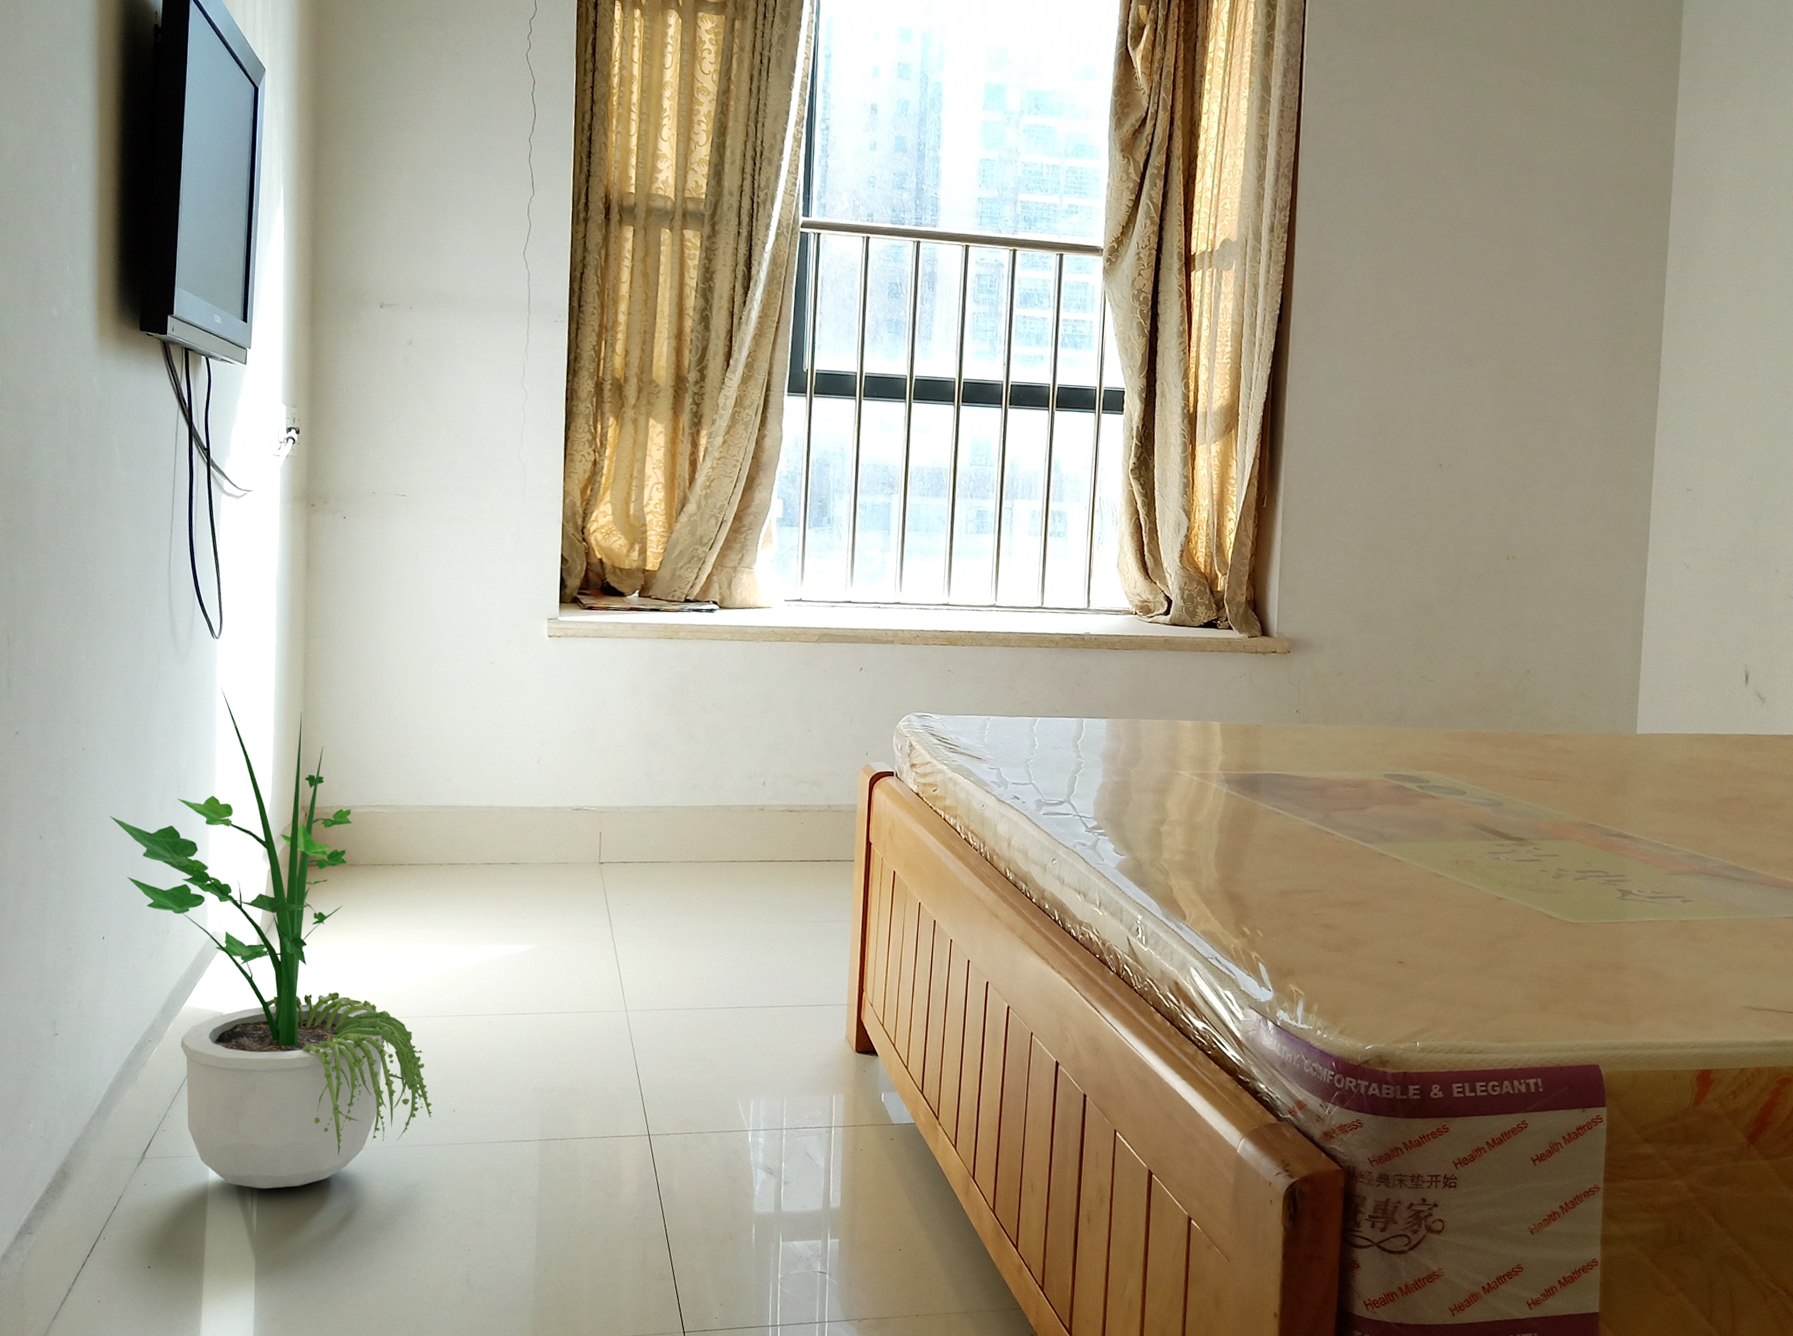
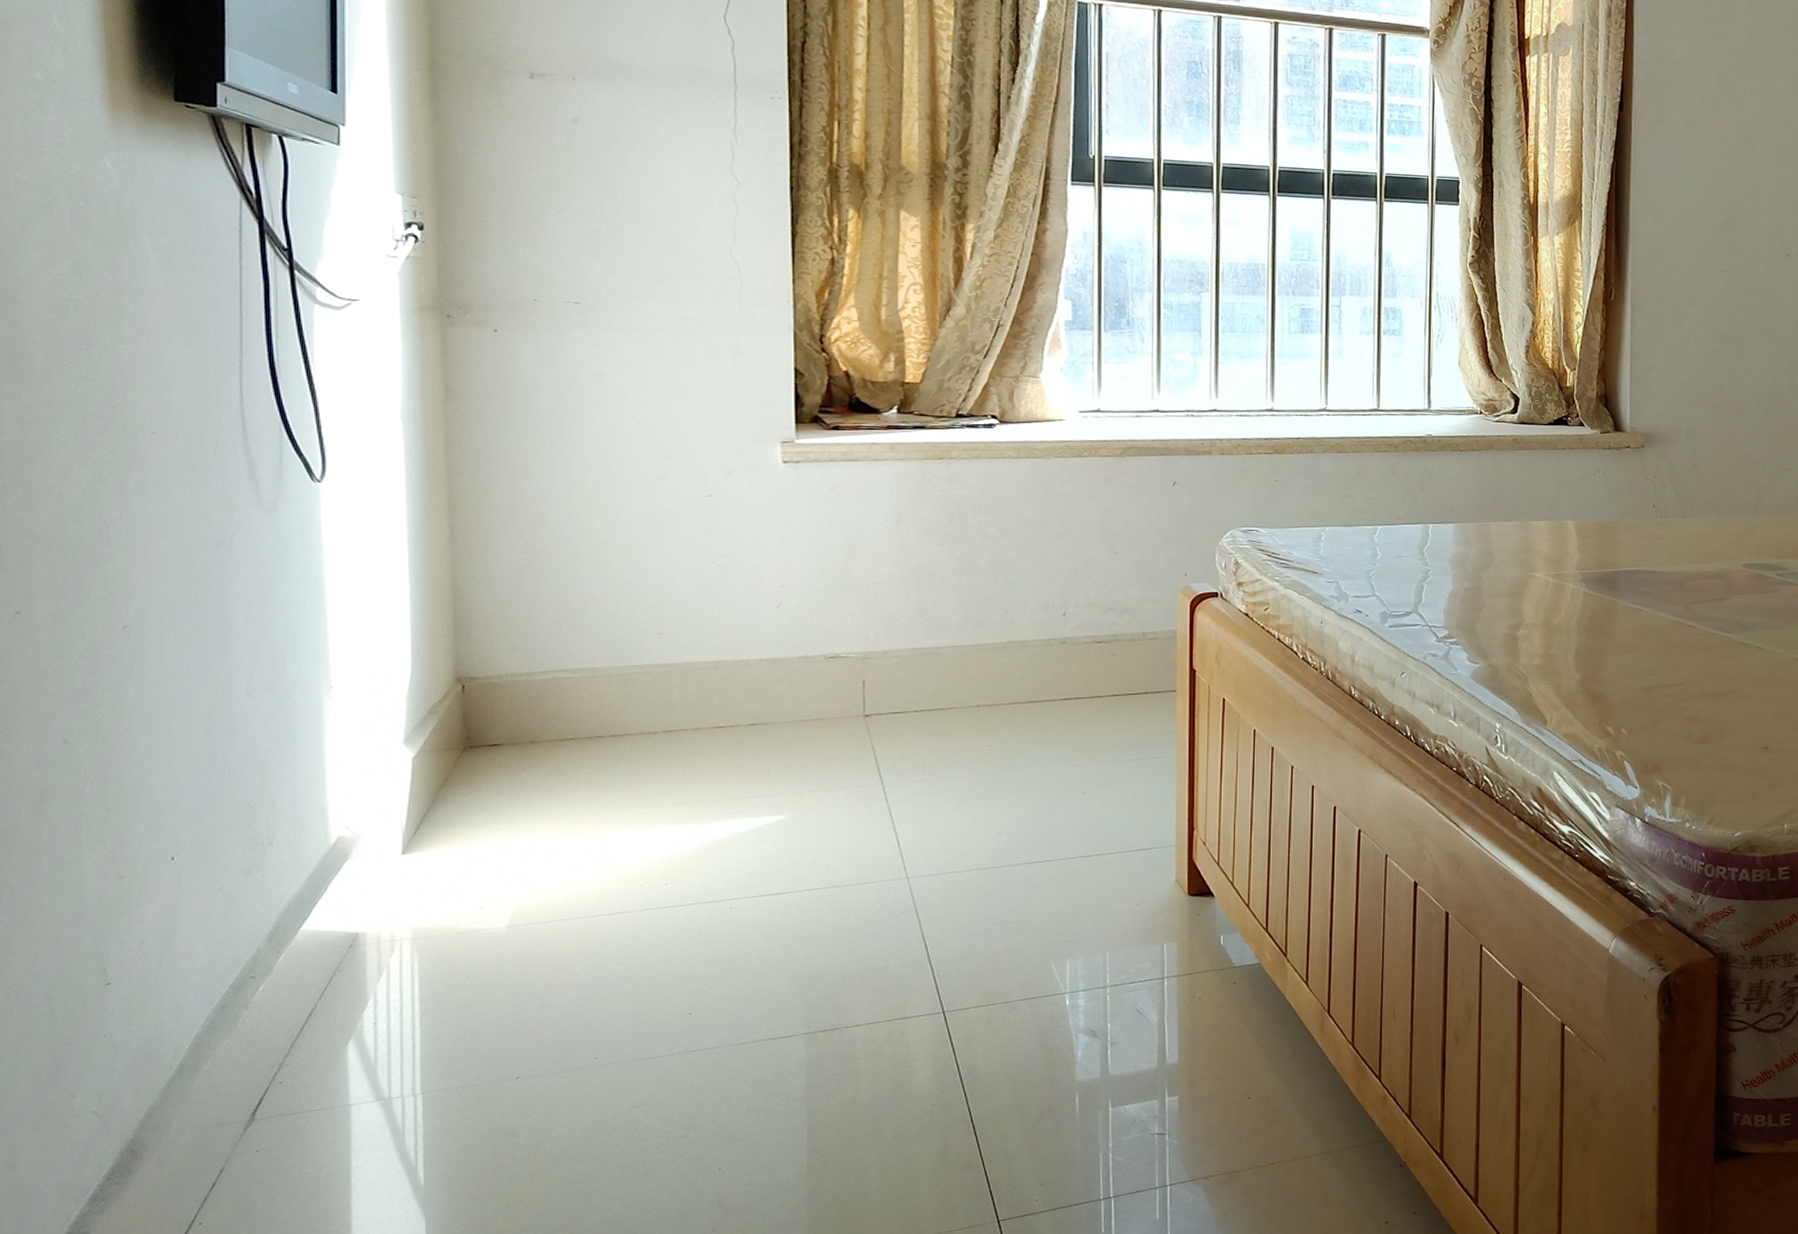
potted plant: present [109,687,433,1189] -> none [171,540,661,1136]

